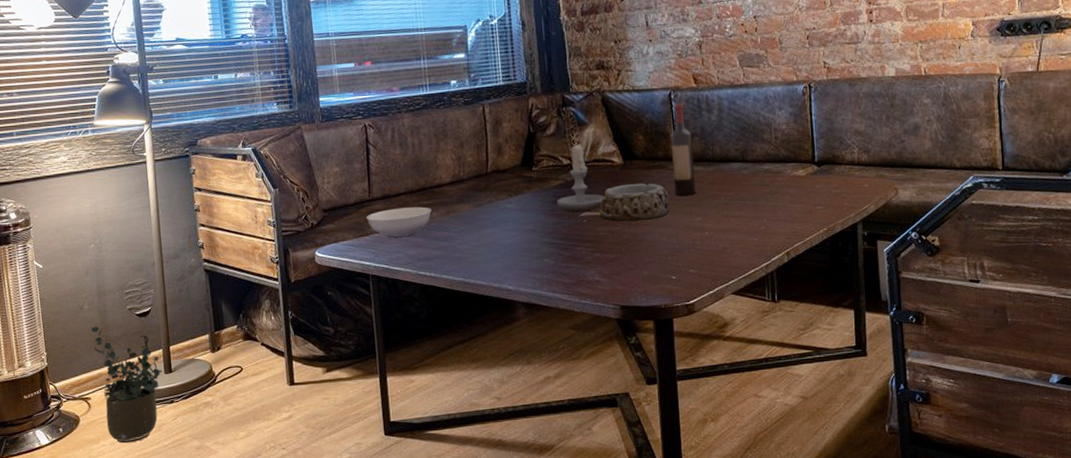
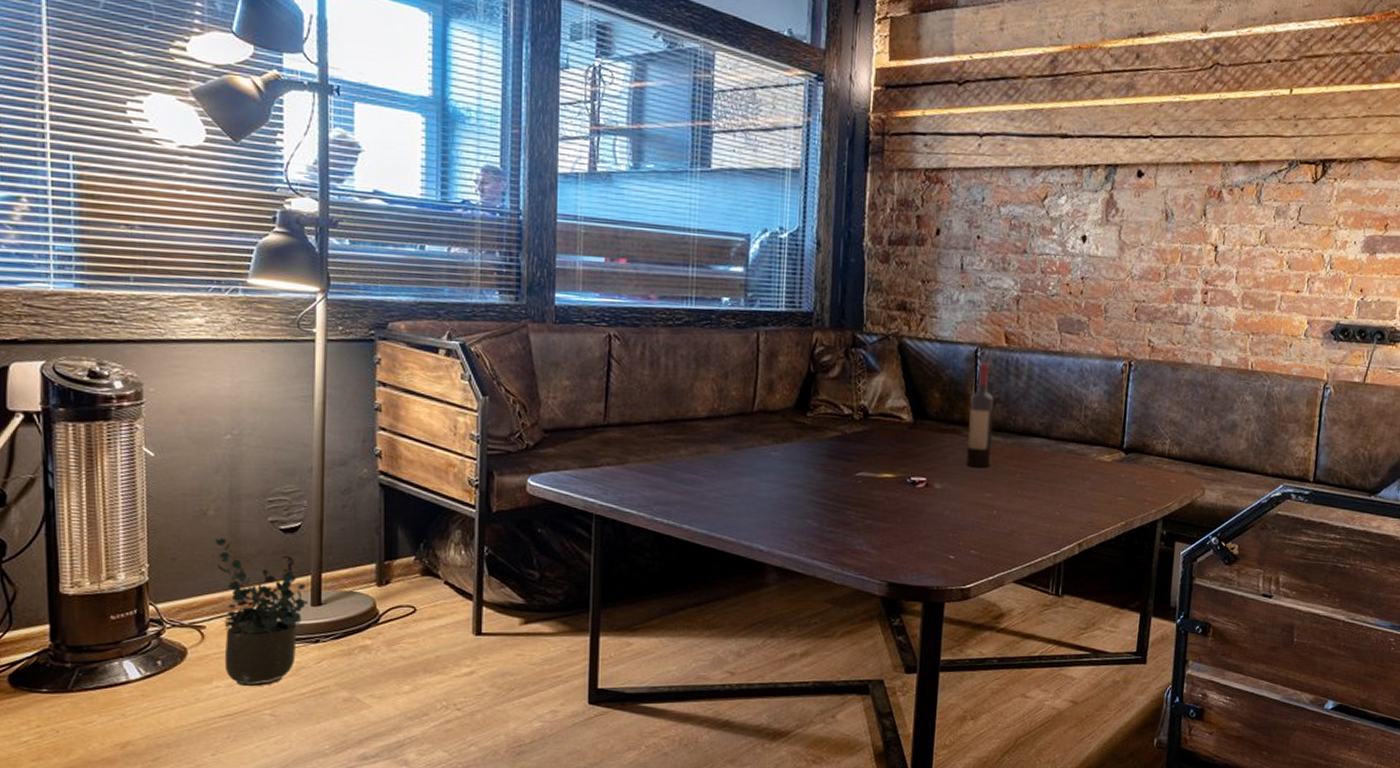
bowl: present [366,206,432,238] -> none [597,439,679,475]
candle: present [557,142,604,212] -> none [830,390,885,471]
ashtray: present [599,183,670,221] -> none [877,446,959,489]

